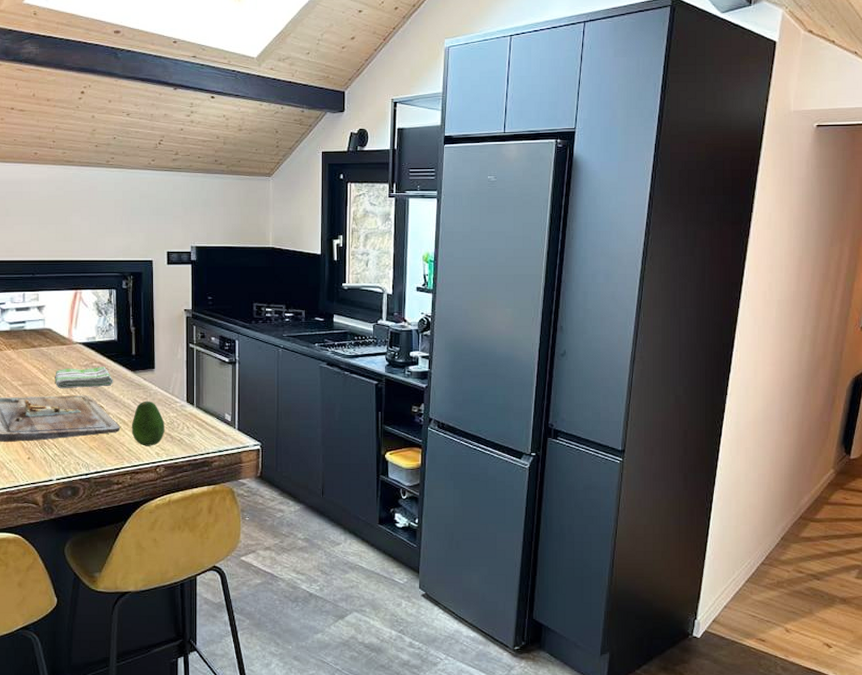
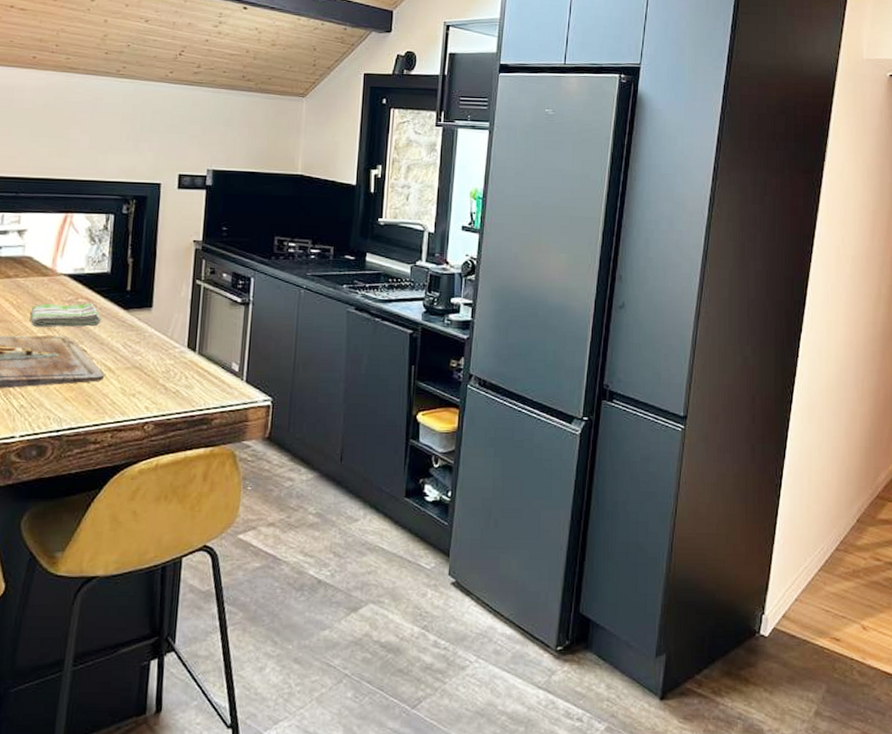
fruit: present [131,401,165,446] -> none [118,345,159,399]

